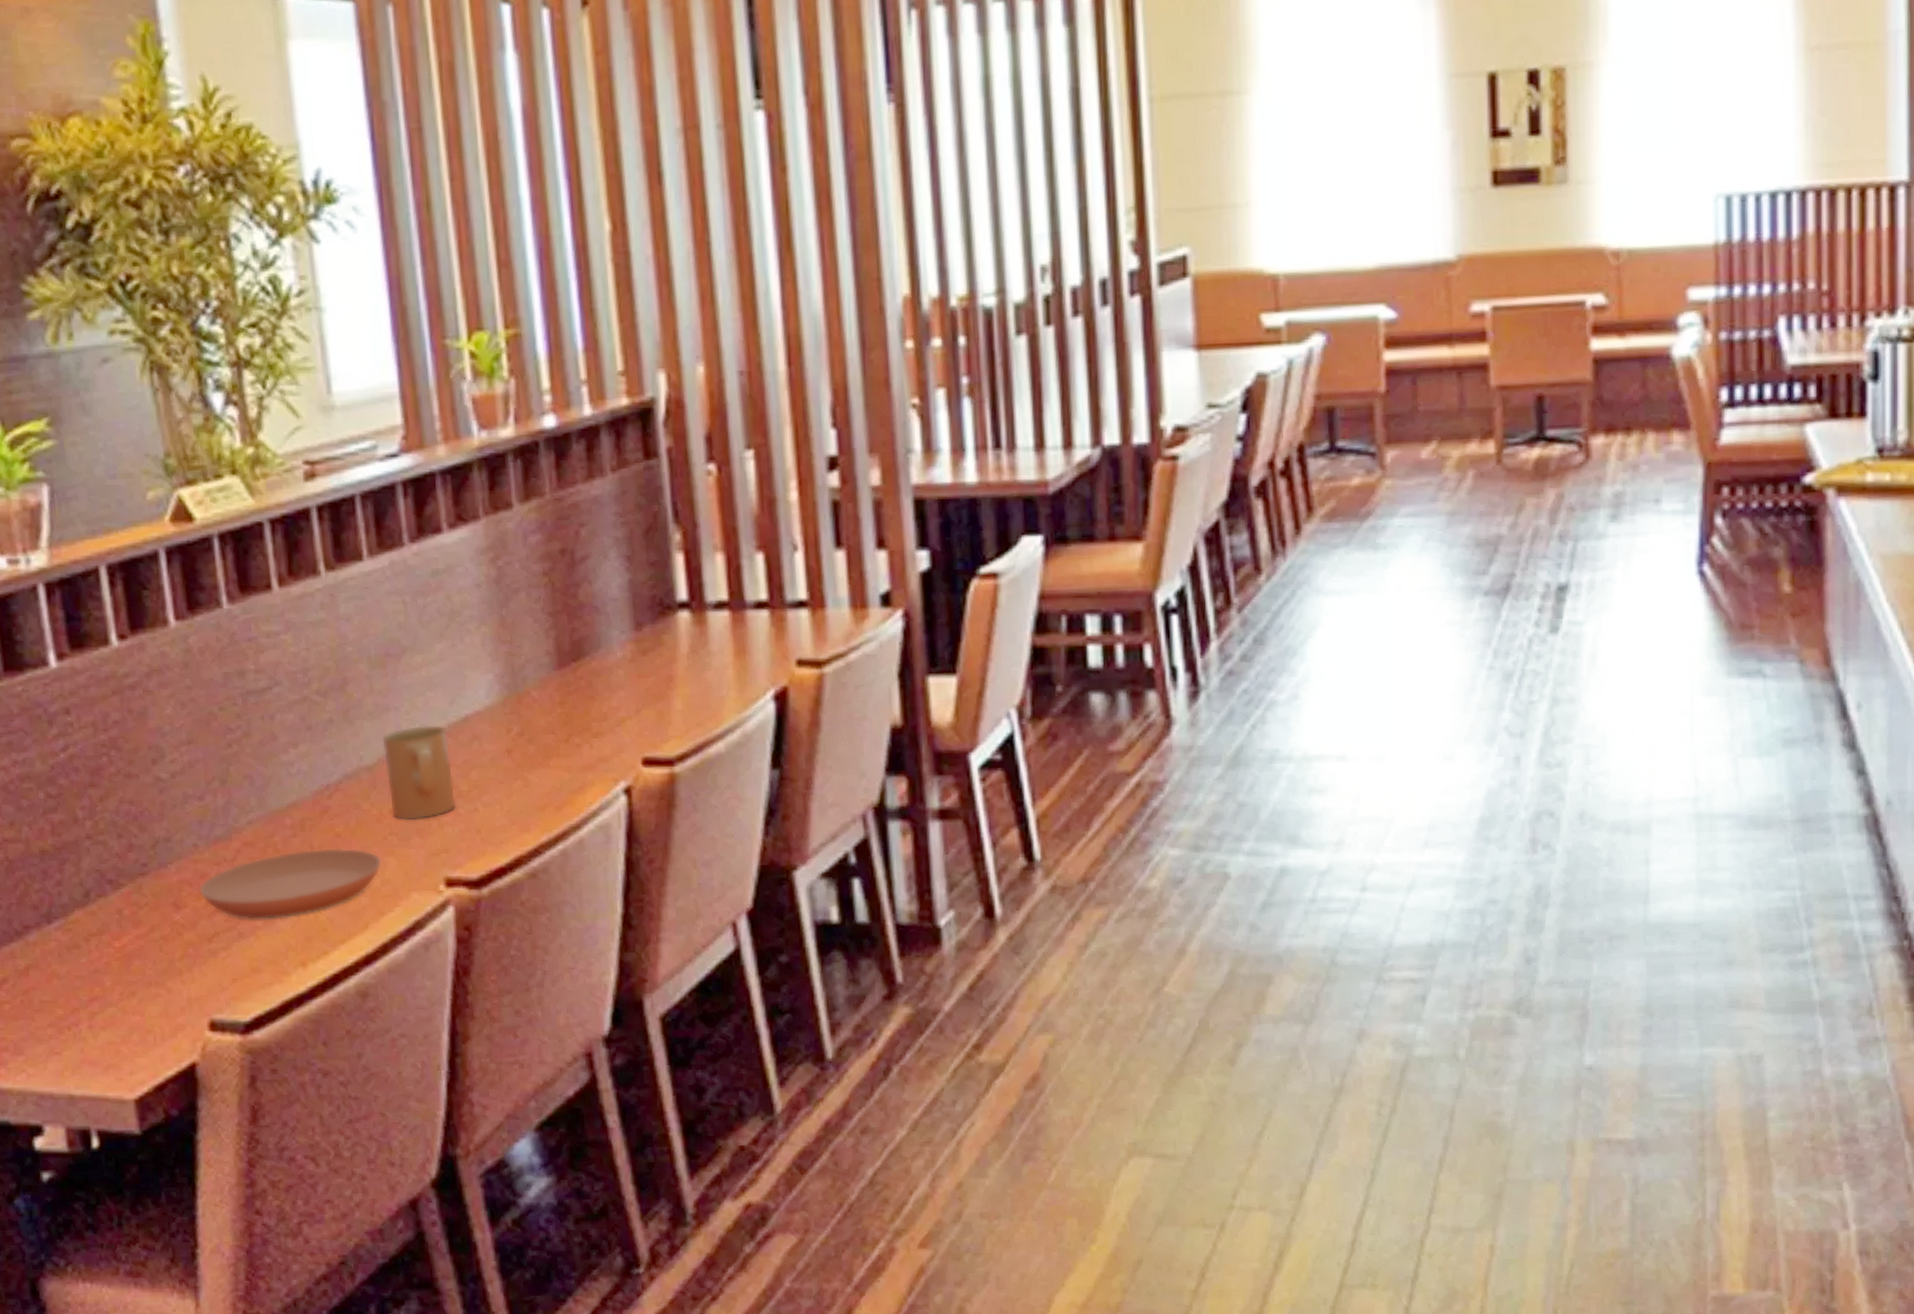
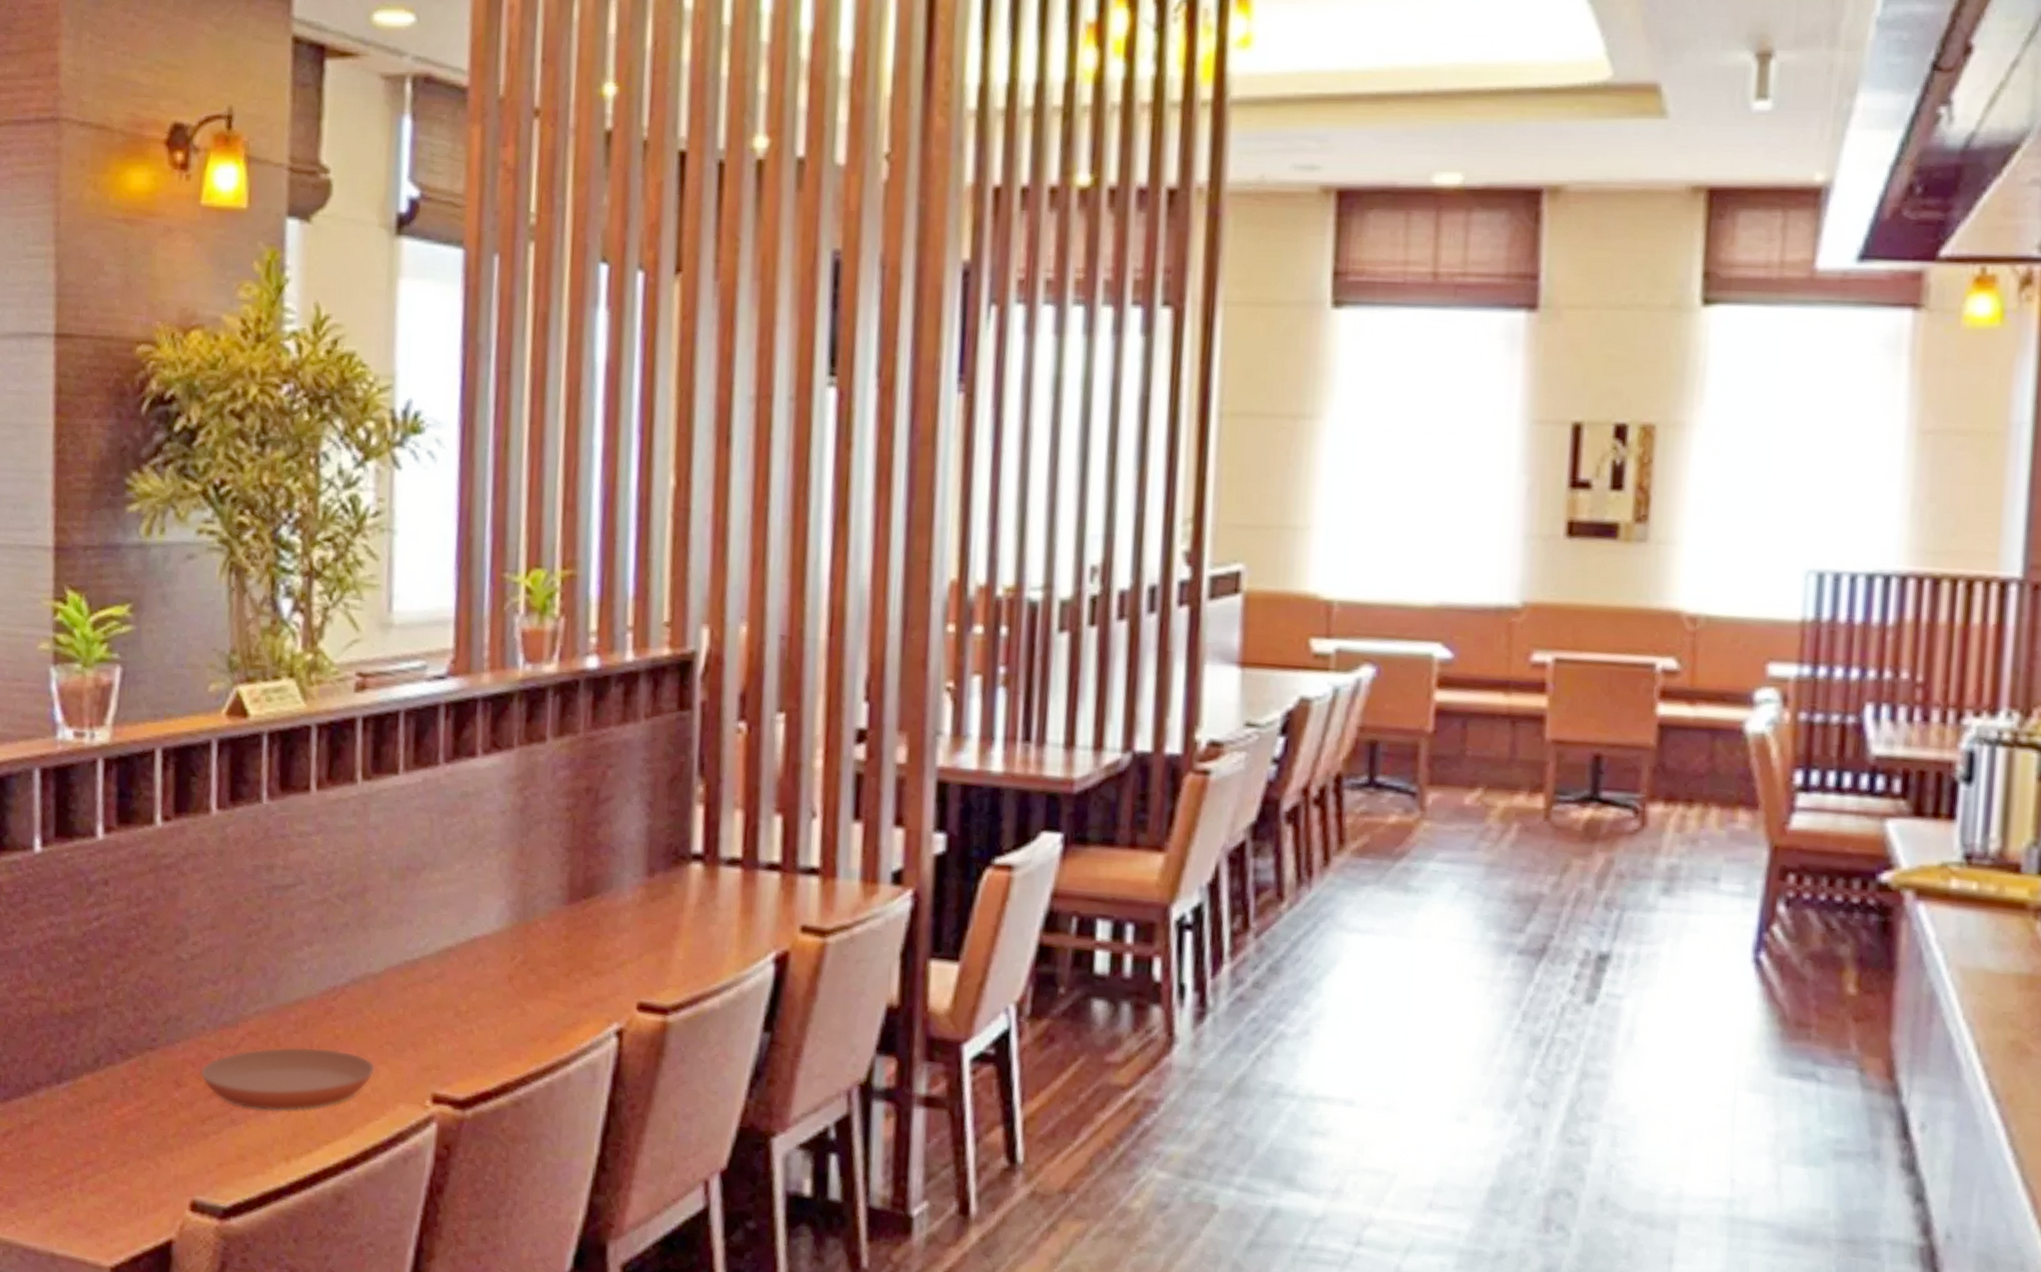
cup: present [382,724,457,820] -> none [390,940,455,1033]

